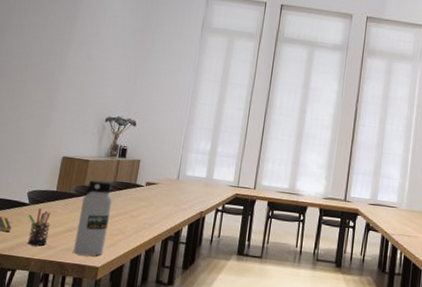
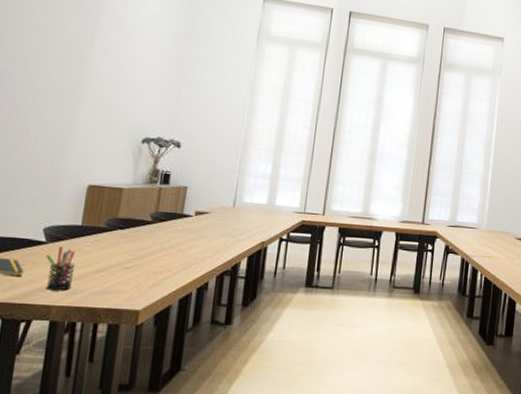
water bottle: present [73,179,113,257] -> none [106,211,154,299]

